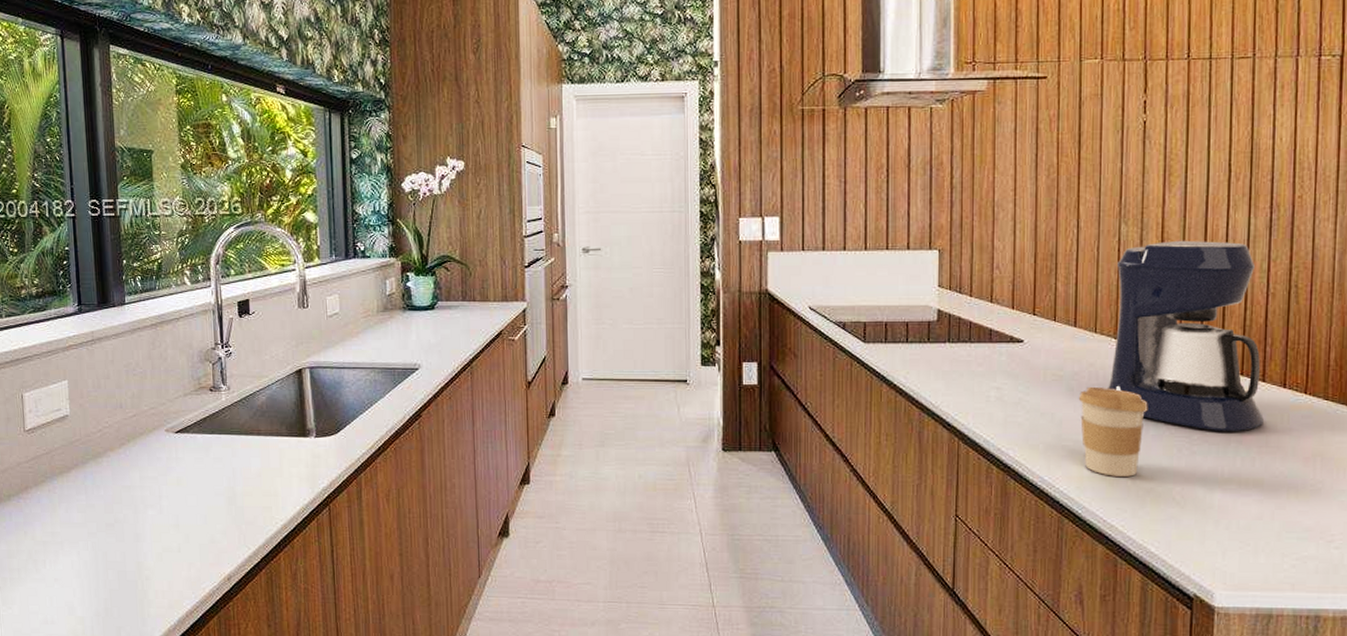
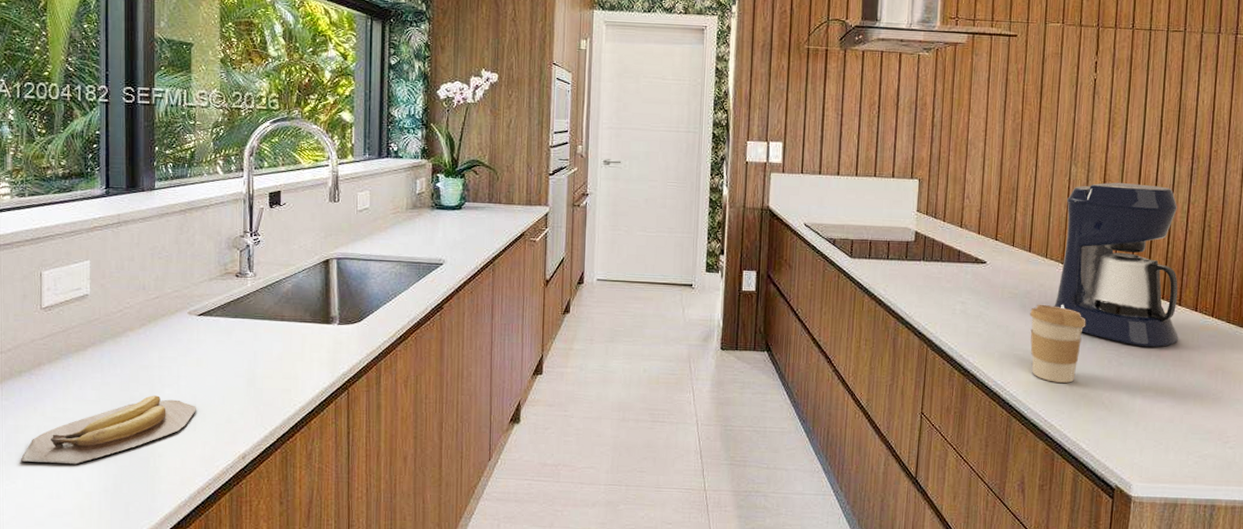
banana: none [15,516,180,589] -> present [21,395,196,465]

